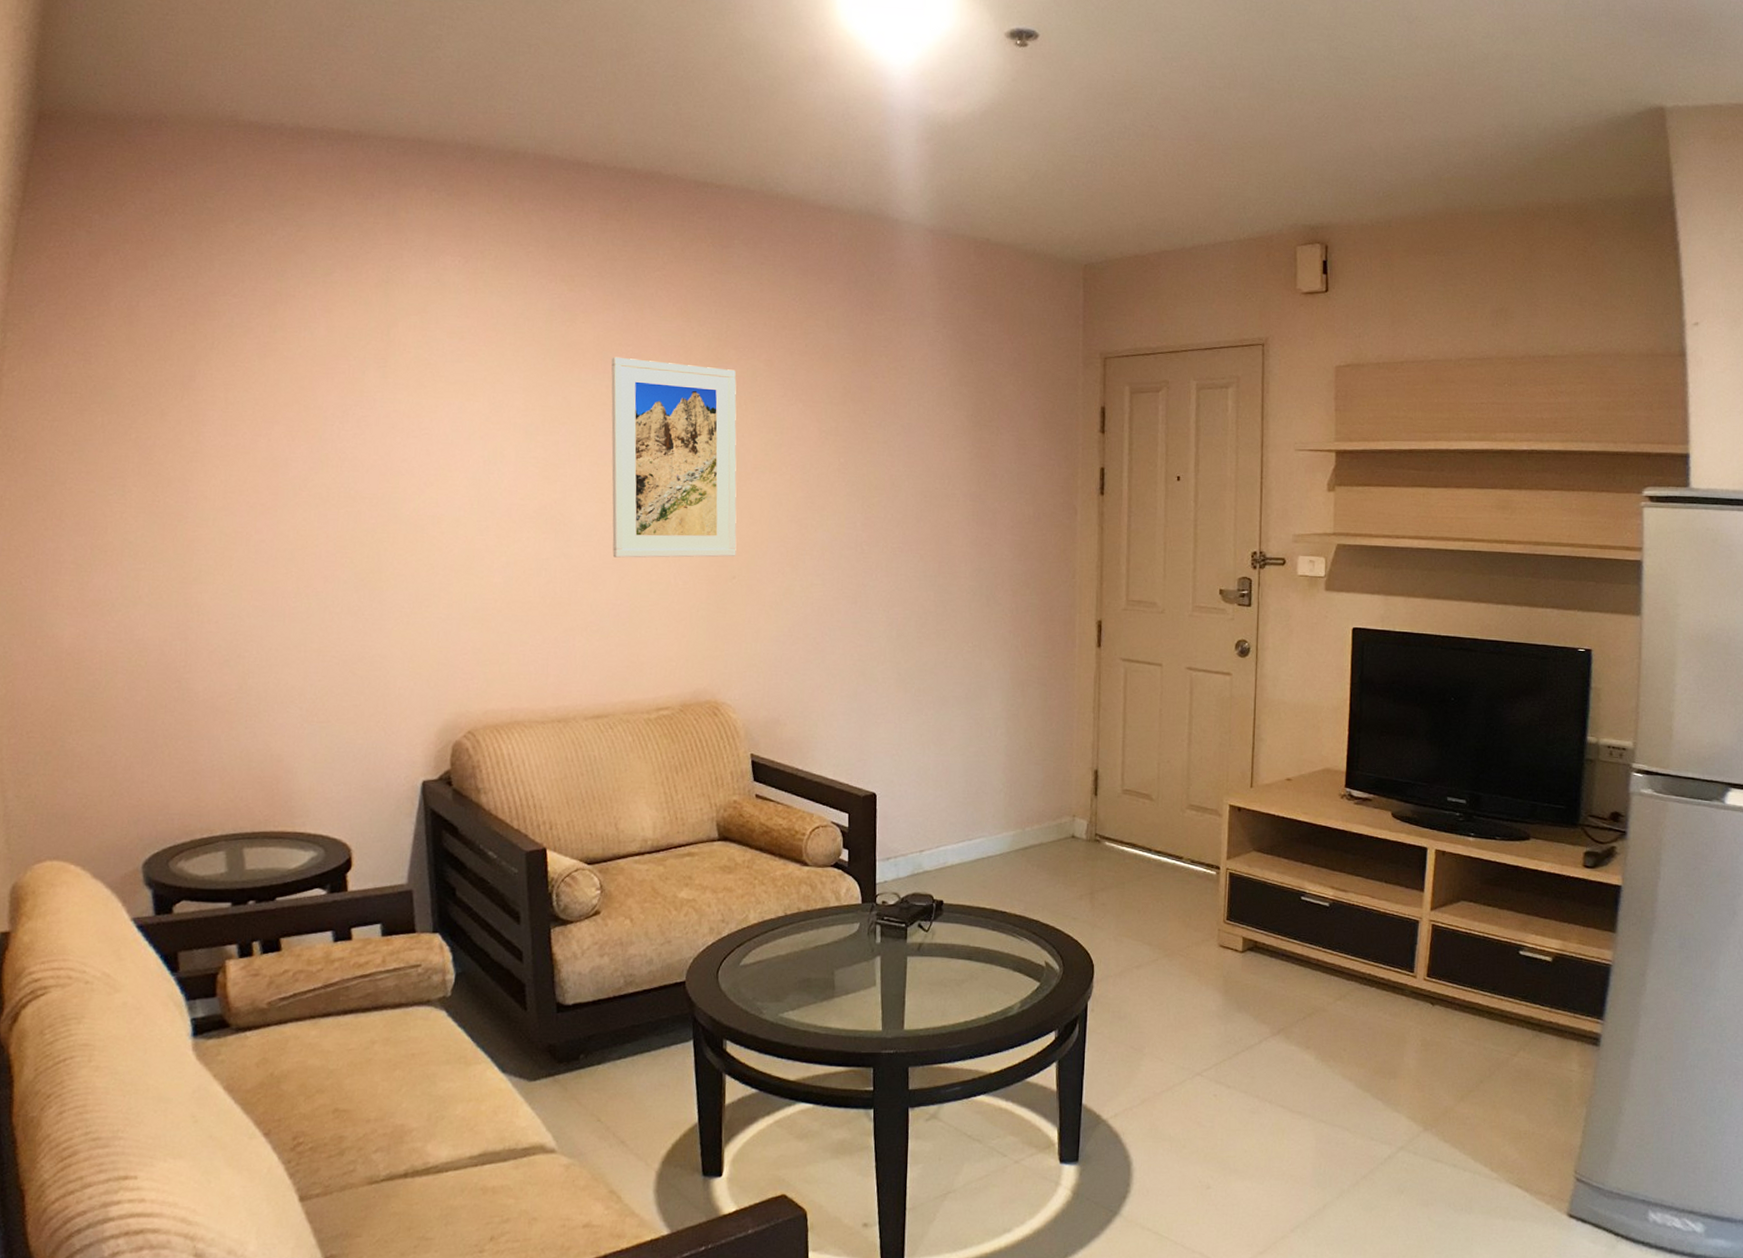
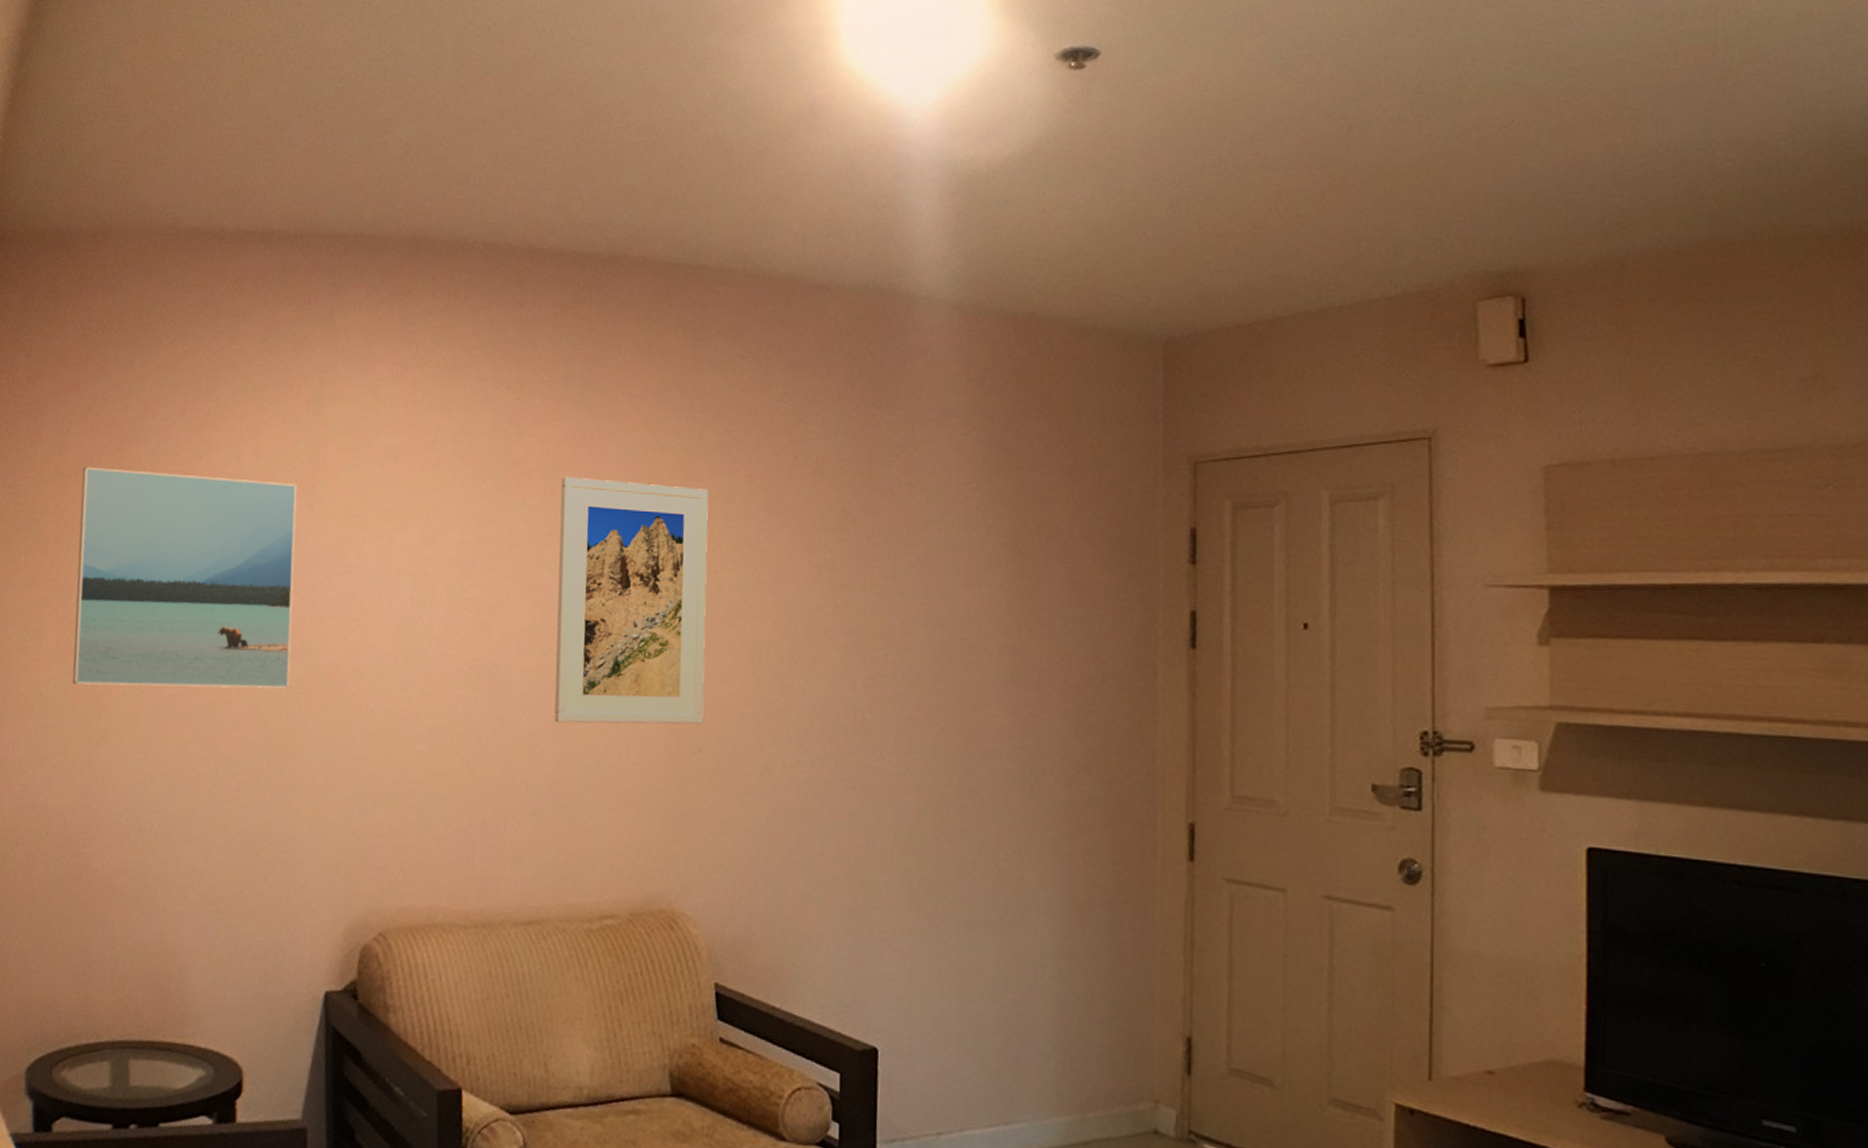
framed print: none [155,337,374,534] -> present [72,467,297,689]

